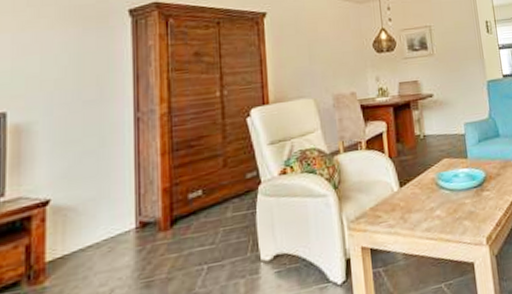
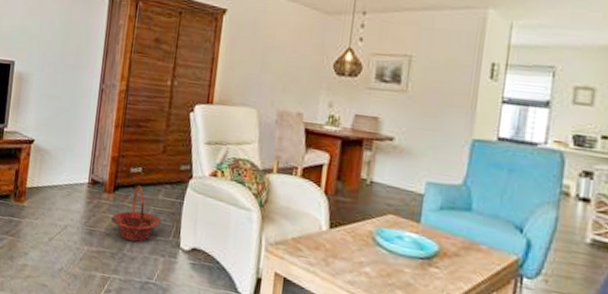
basket: none [173,209,236,277] -> present [111,184,162,242]

